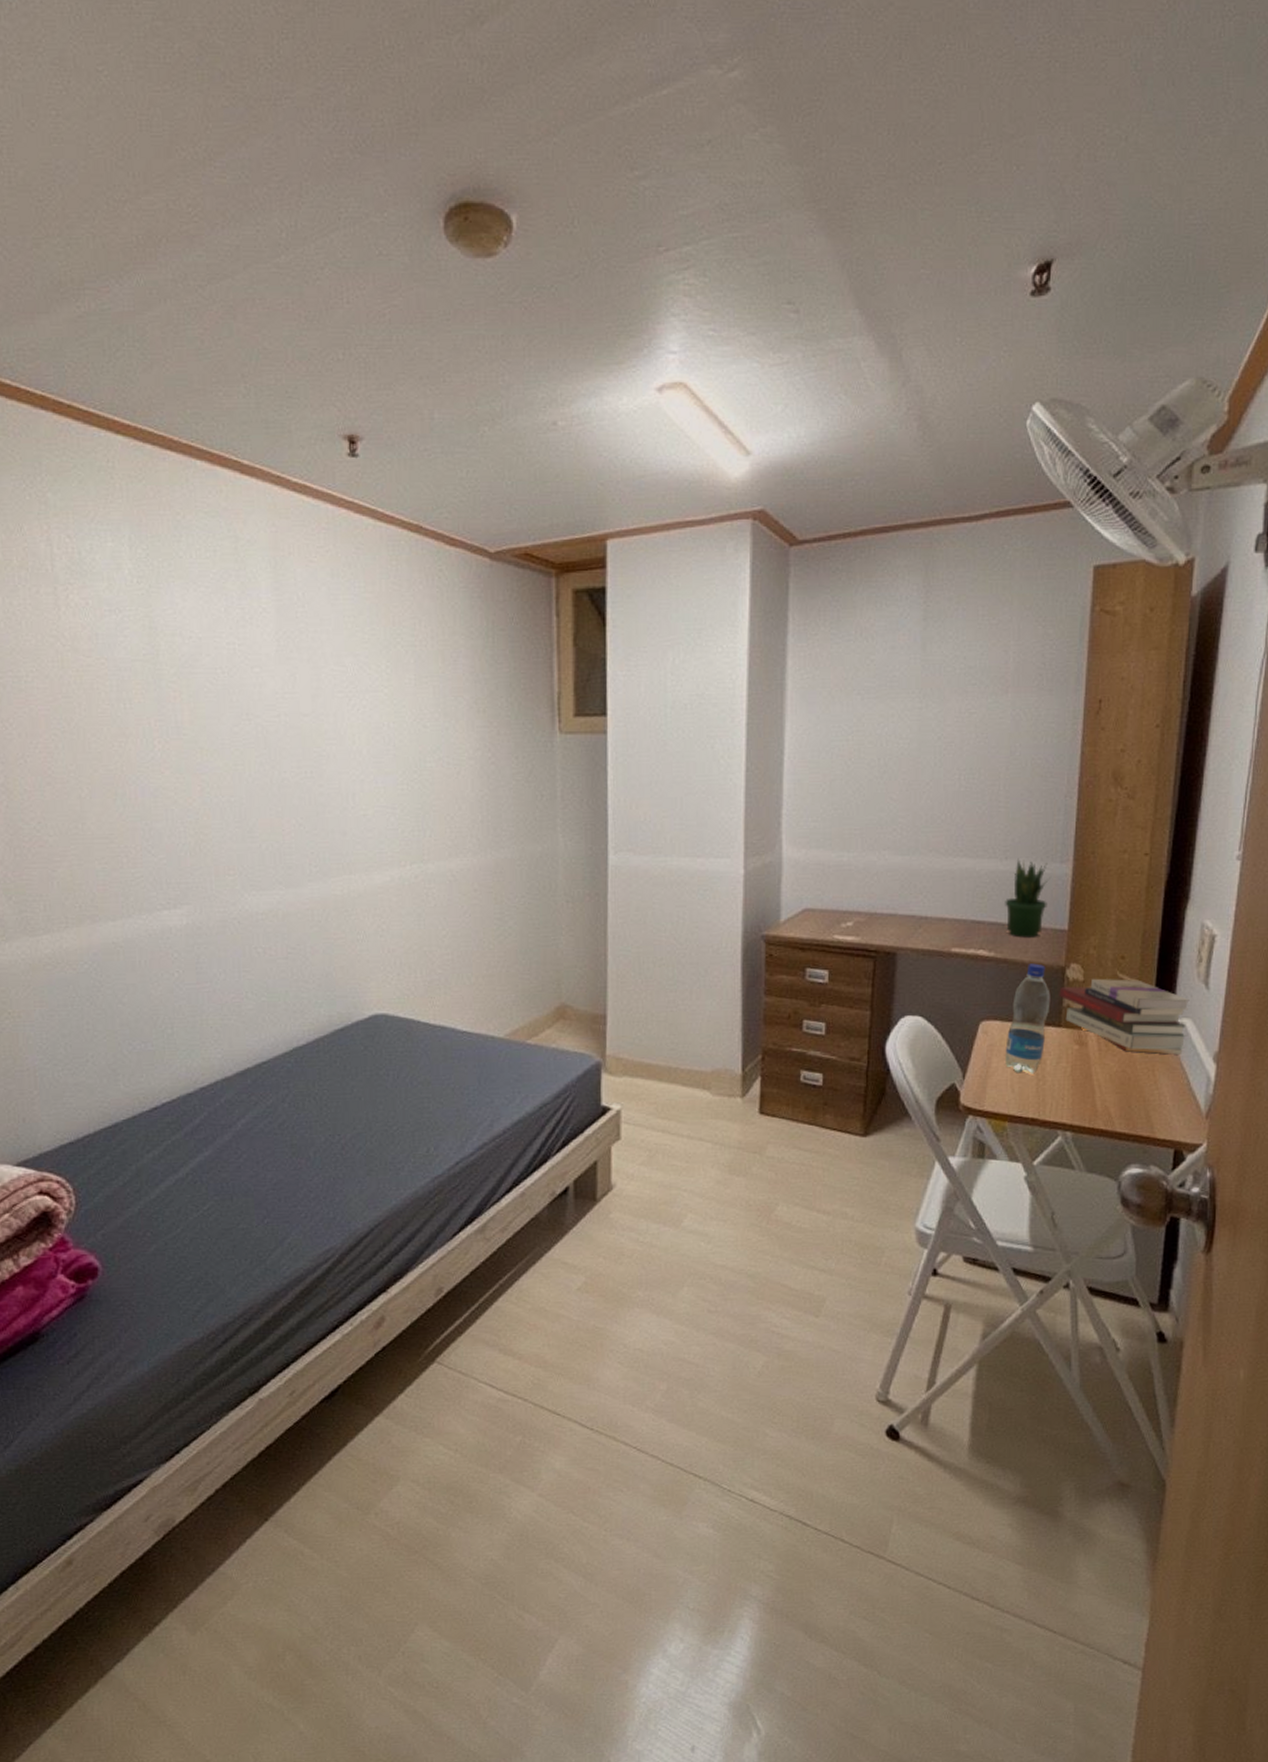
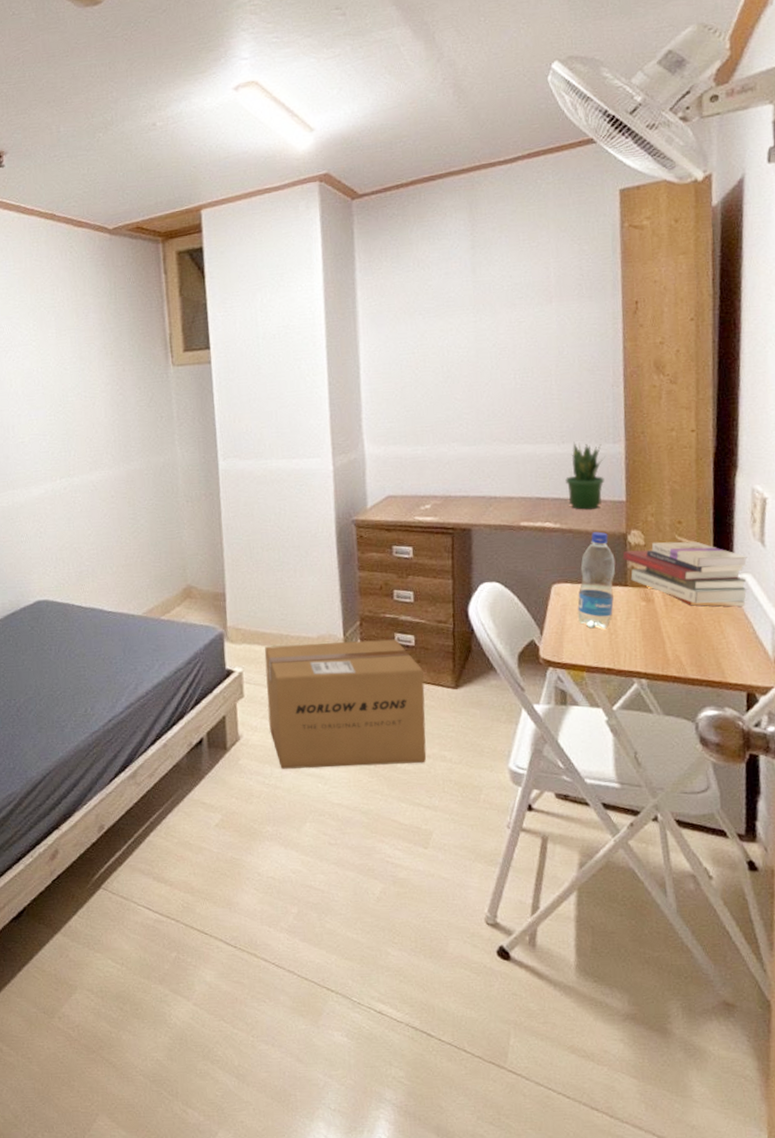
box: none [648,1077,830,1225] -> present [264,639,427,769]

